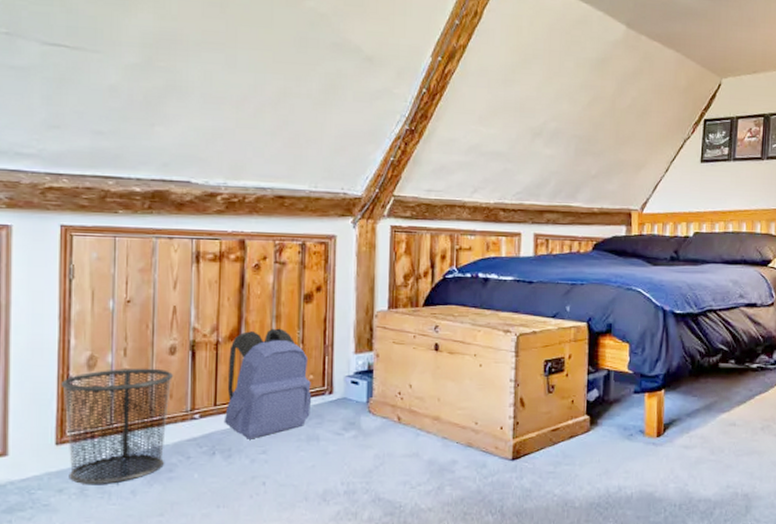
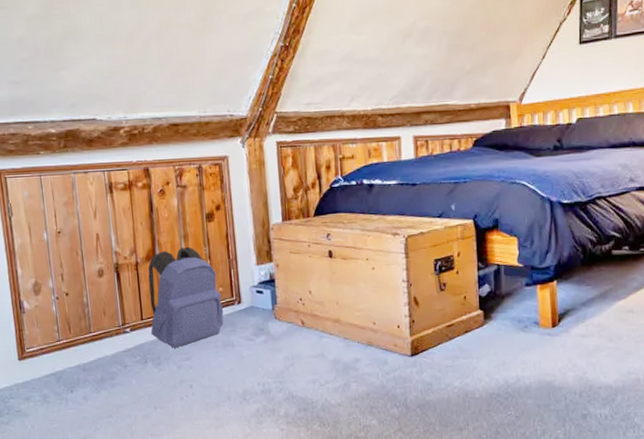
waste bin: present [60,368,174,484] -> none [15,290,107,393]

